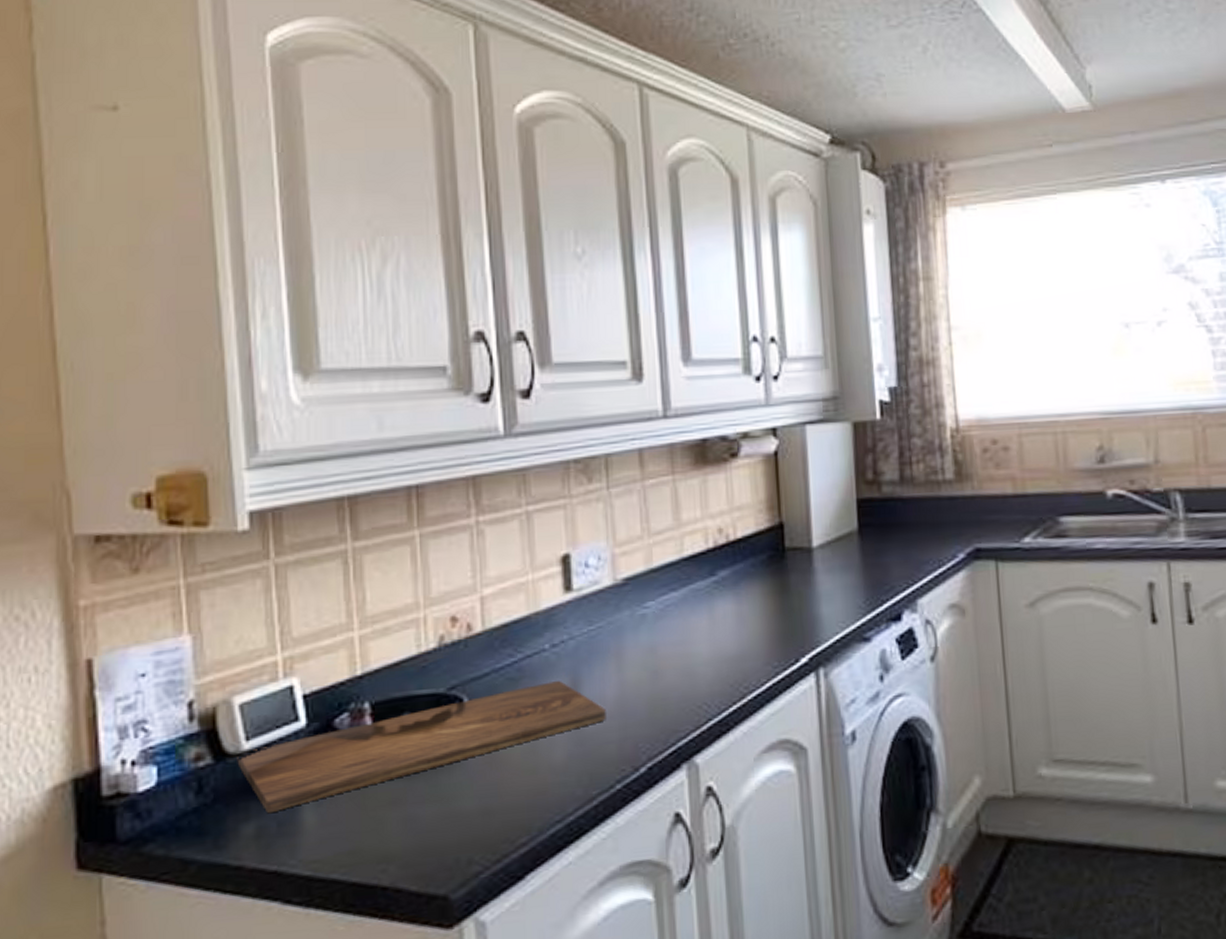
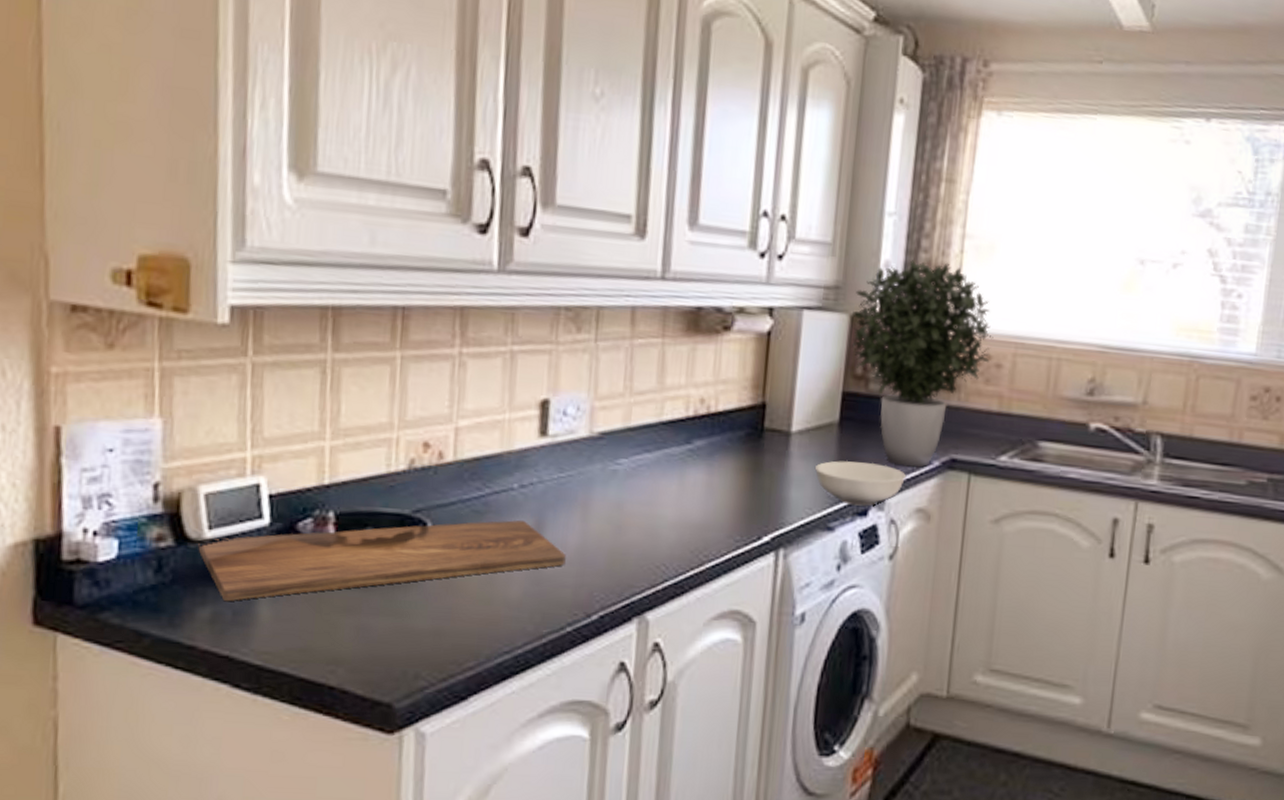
bowl: none [841,565,933,612] -> present [814,461,906,506]
potted plant: none [854,357,996,564] -> present [851,260,994,468]

